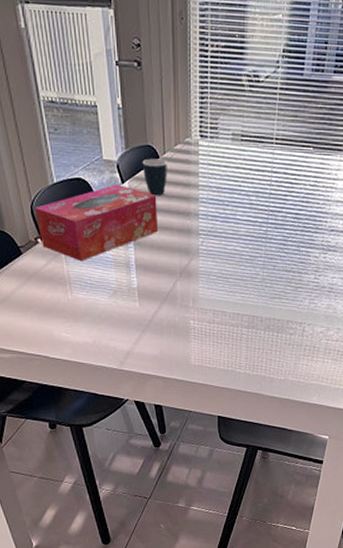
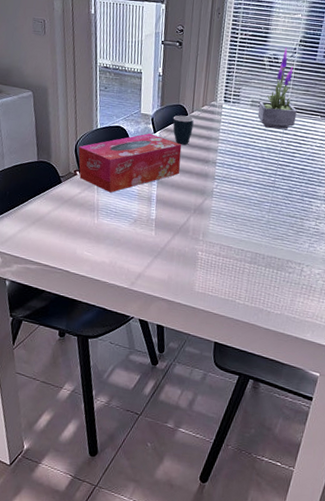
potted plant: none [241,60,286,168] -> present [257,47,297,129]

